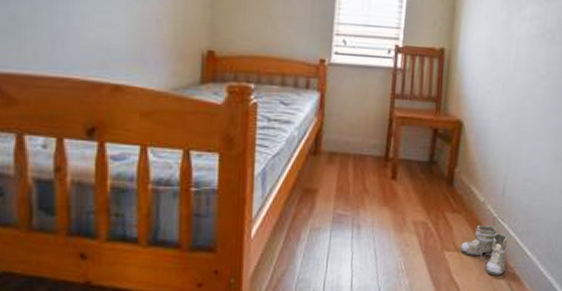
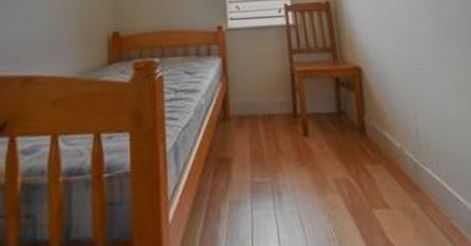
boots: present [460,224,515,276] -> none [388,172,452,231]

